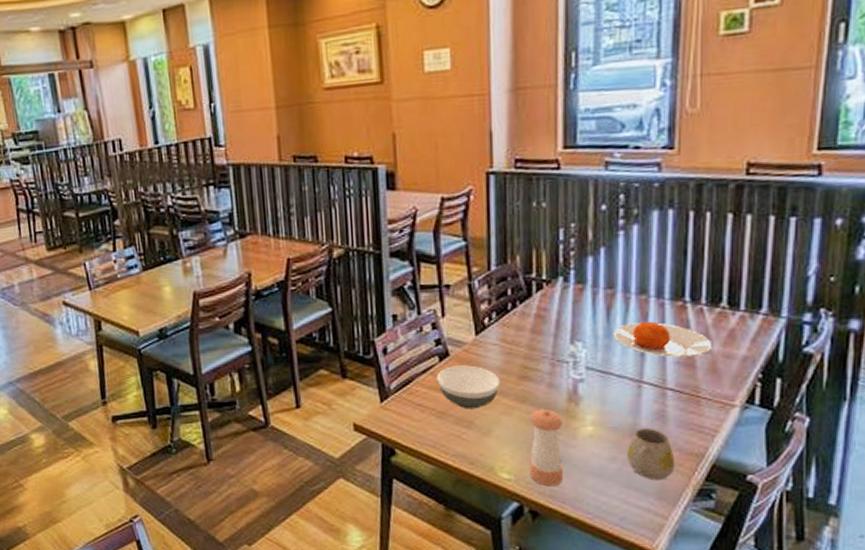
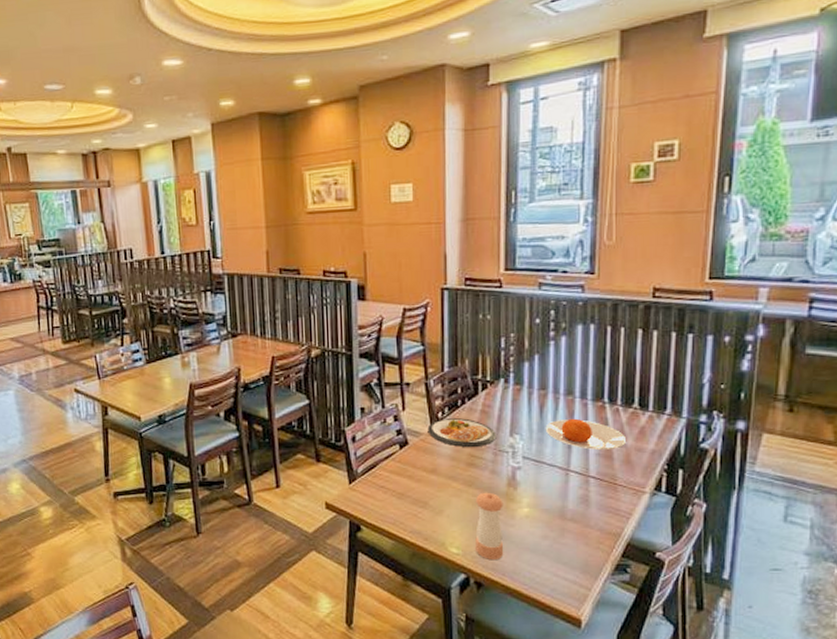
bowl: present [437,365,501,409] -> none [397,453,451,491]
dish: none [472,324,554,358] -> present [427,418,497,448]
mug: present [628,429,676,481] -> none [557,511,597,557]

